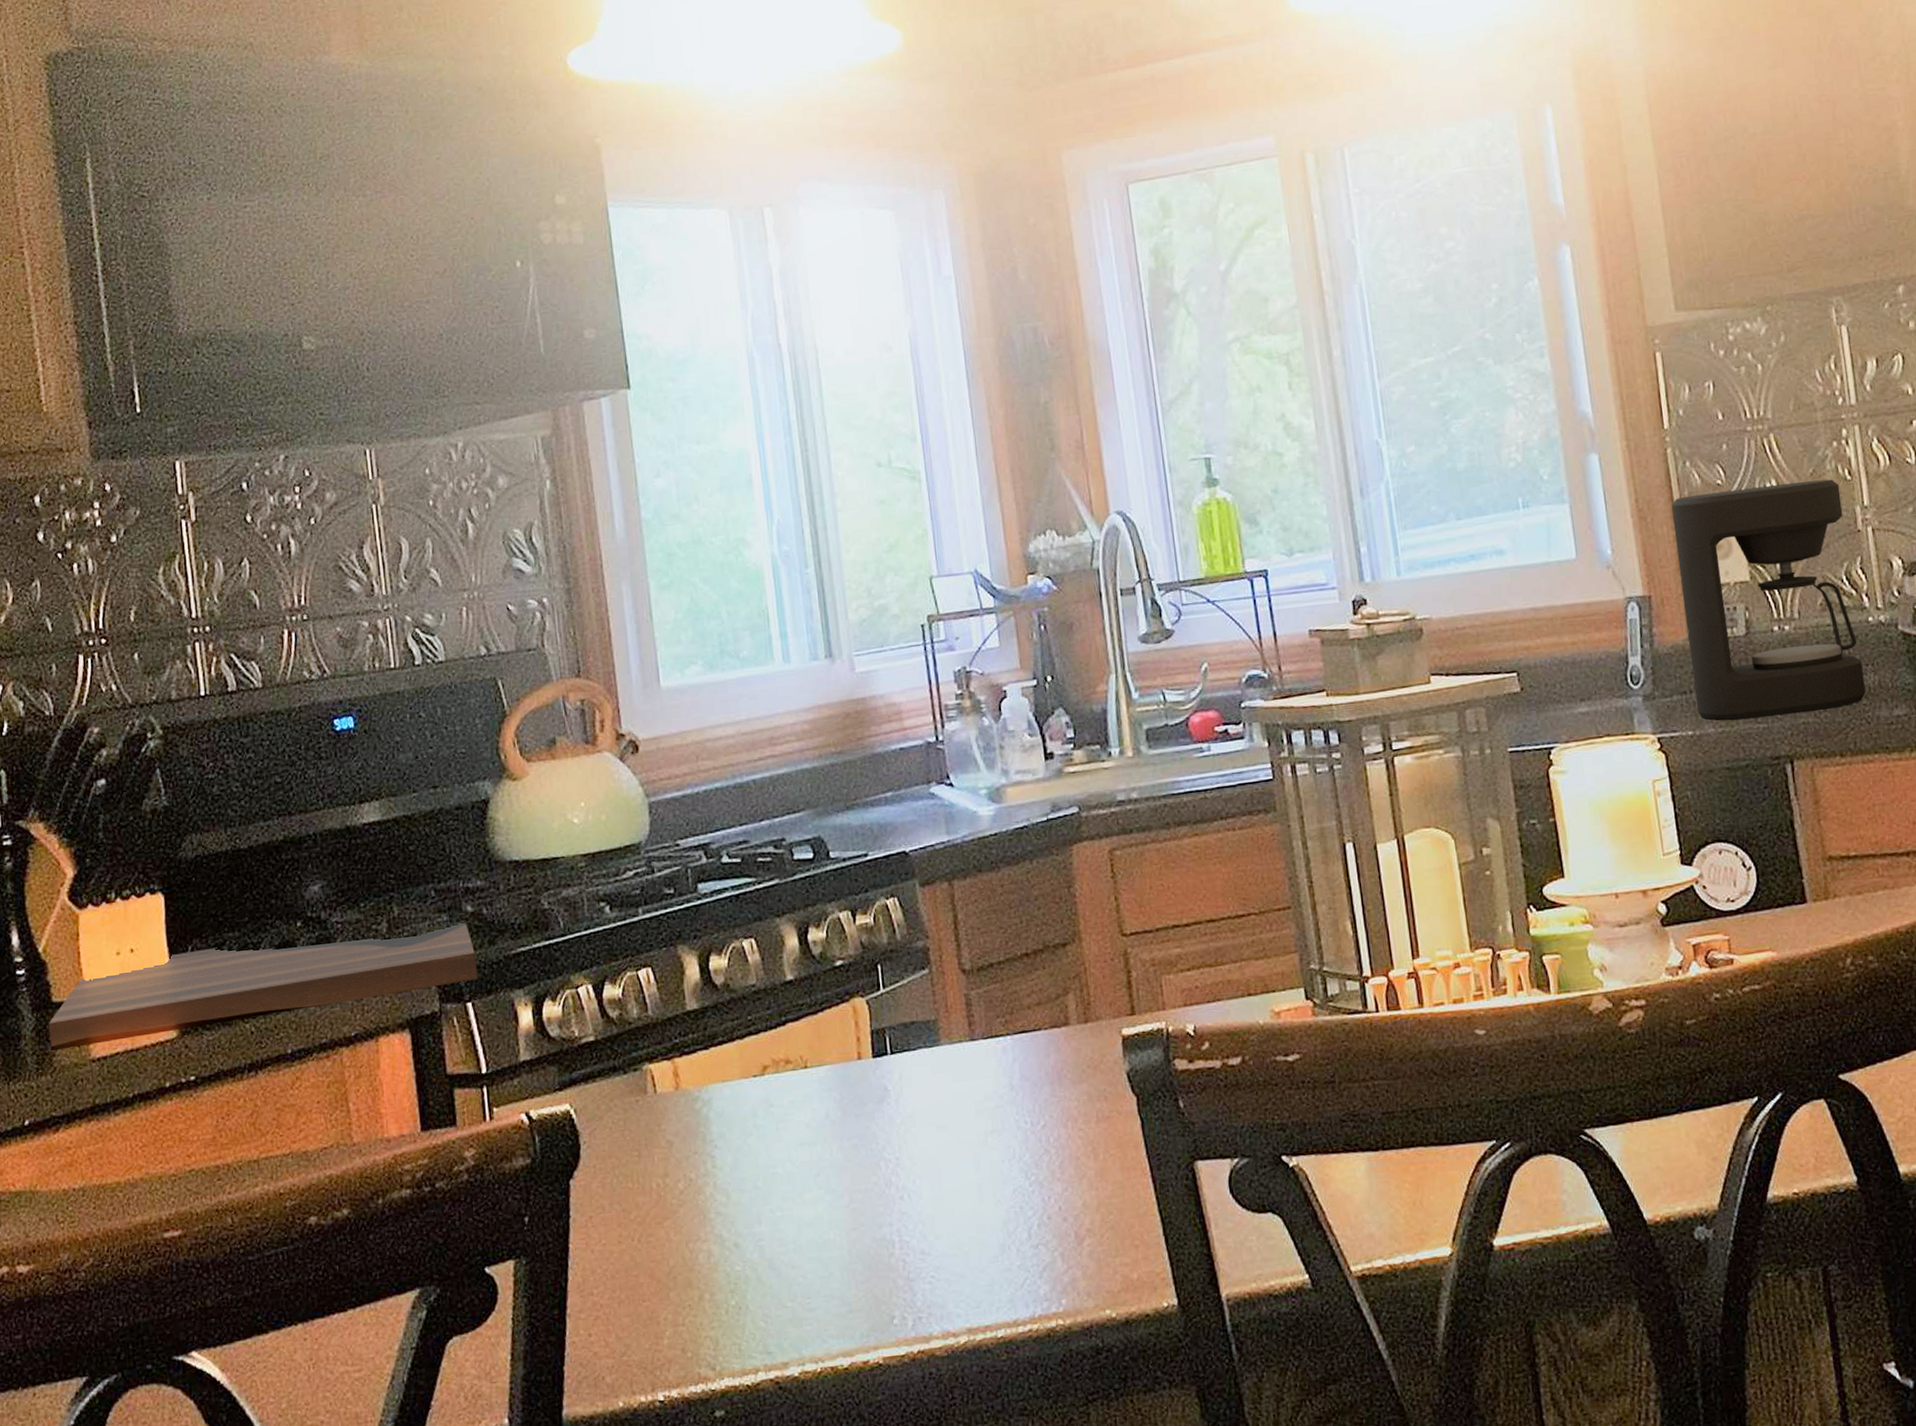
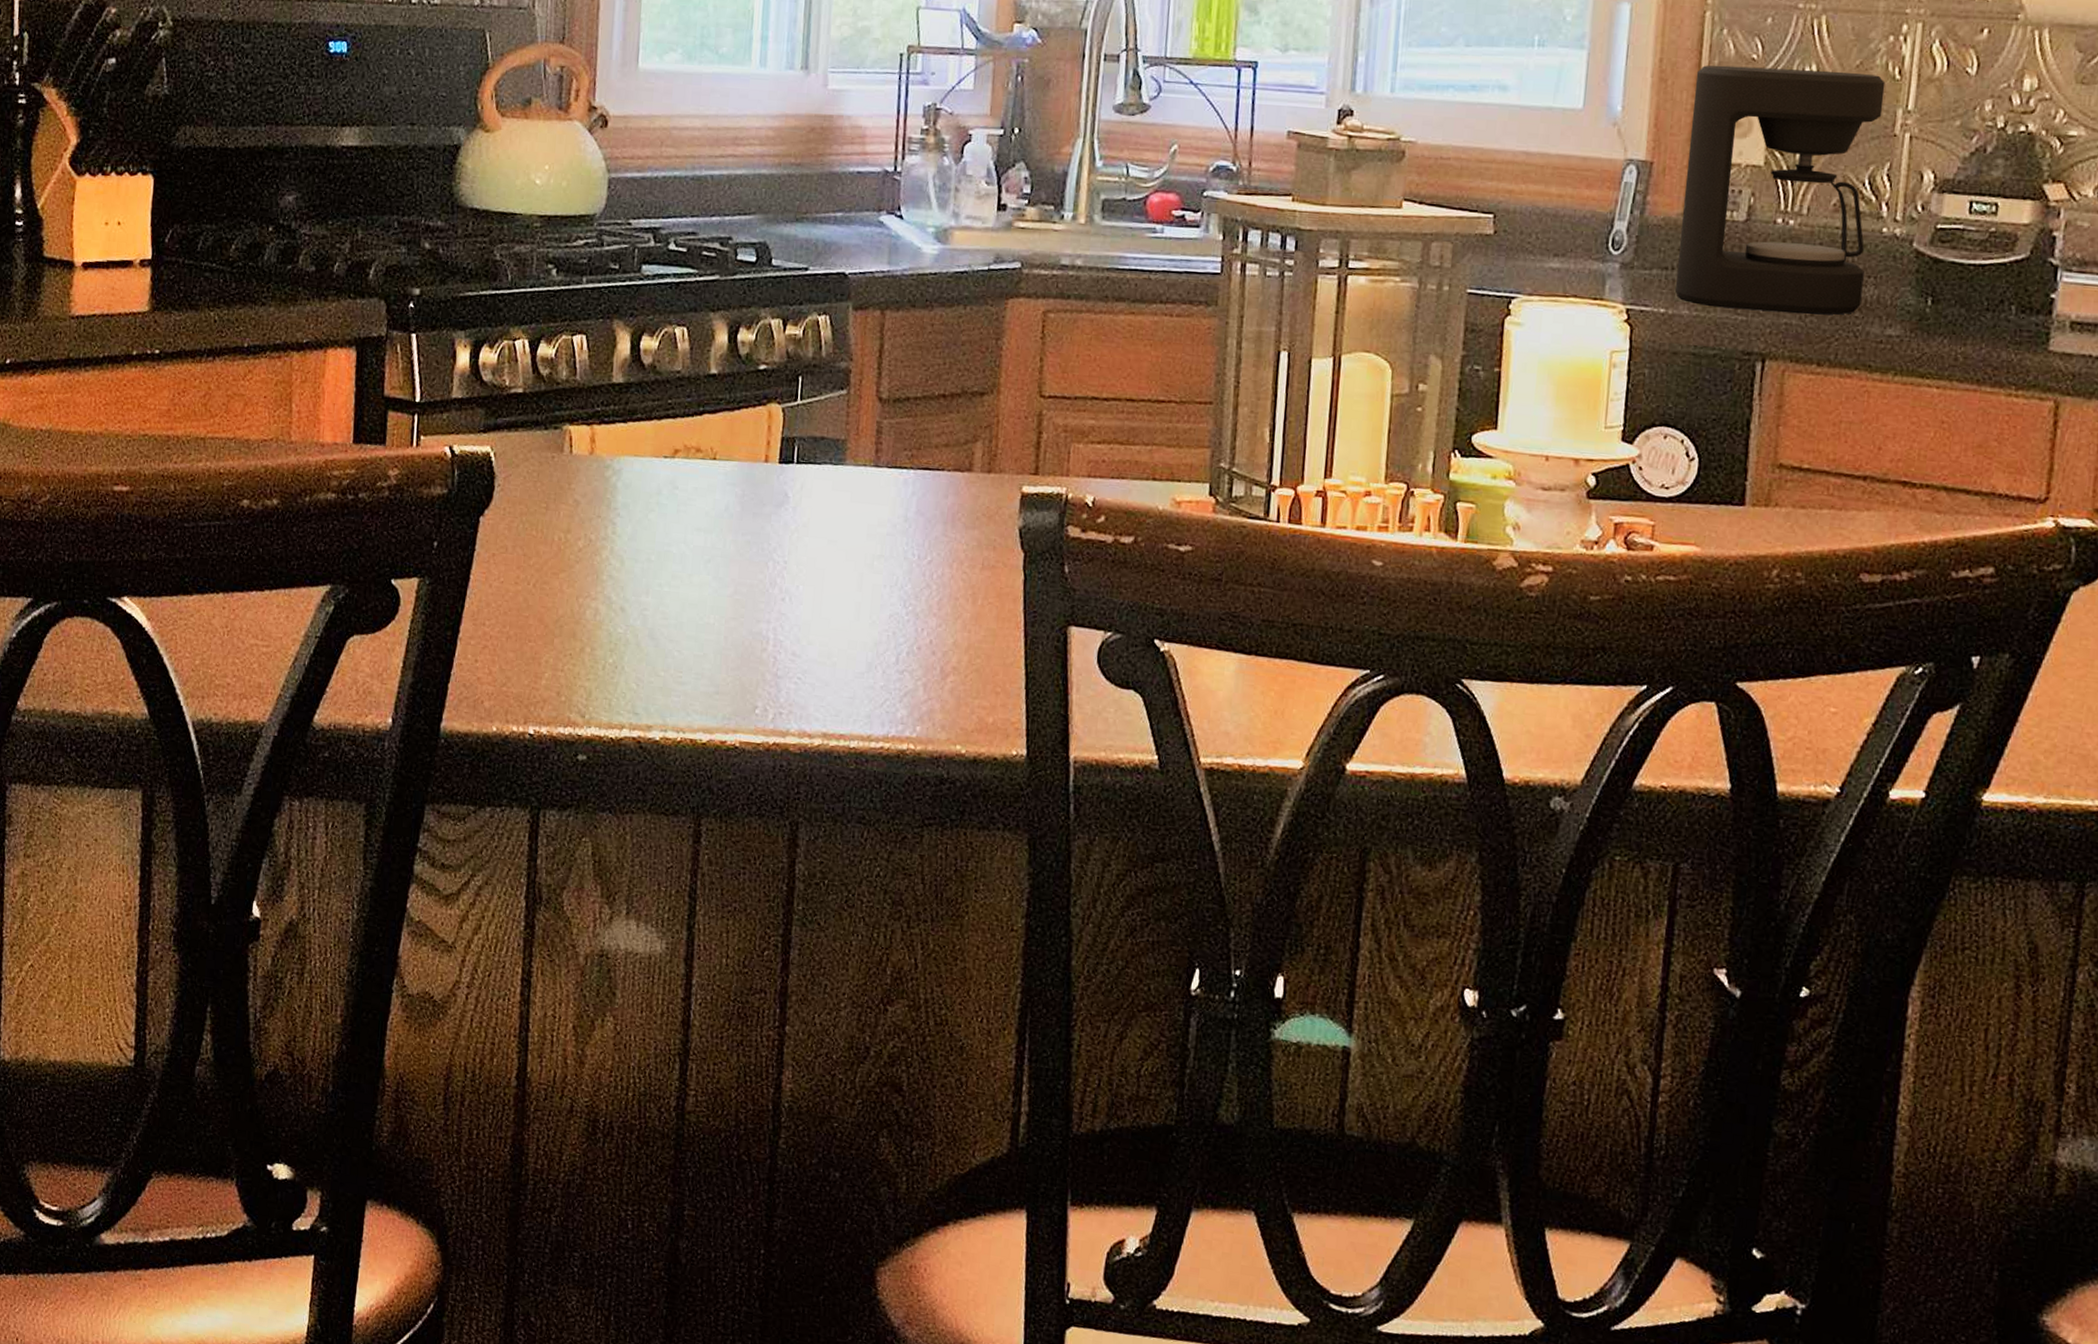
cutting board: present [48,920,478,1051] -> none [37,234,426,314]

